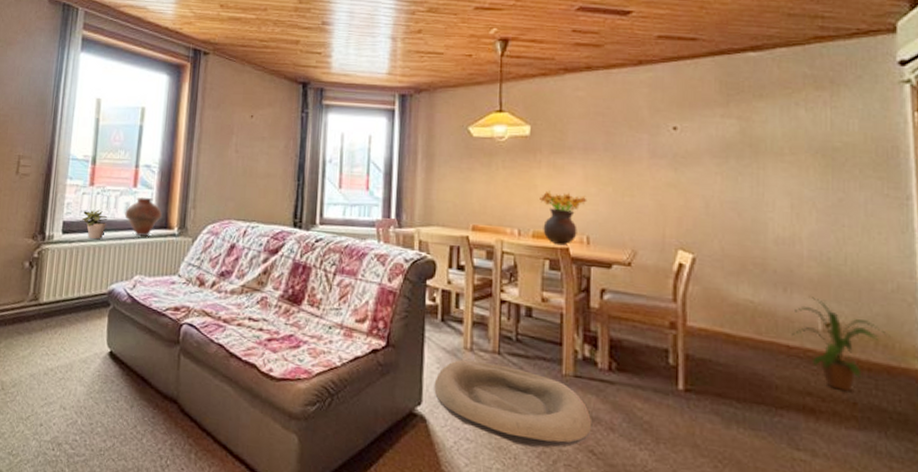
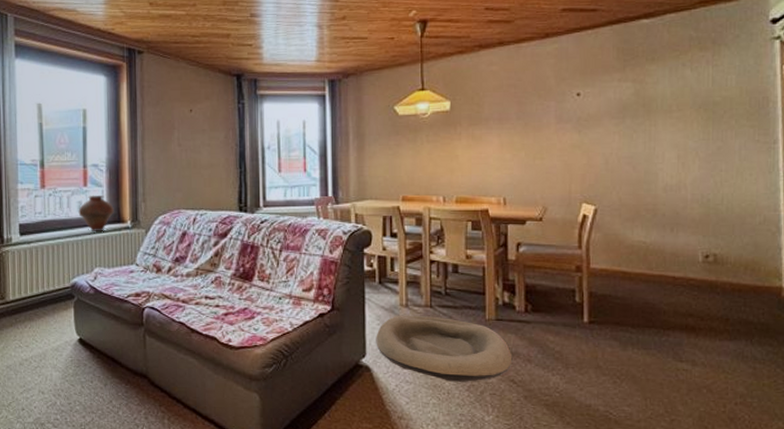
potted plant: present [82,209,108,240] -> none [38,210,63,238]
flower arrangement: present [540,191,587,246] -> none [461,159,503,208]
house plant: present [791,297,890,391] -> none [677,234,757,309]

